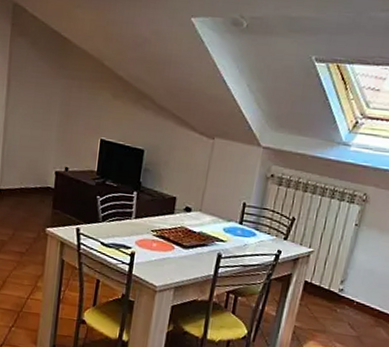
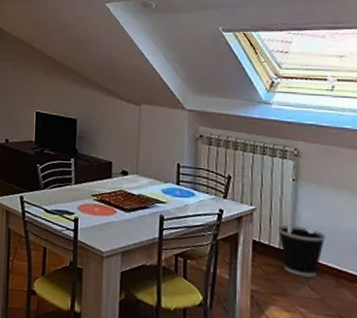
wastebasket: none [329,267,375,317] -> present [277,224,326,278]

